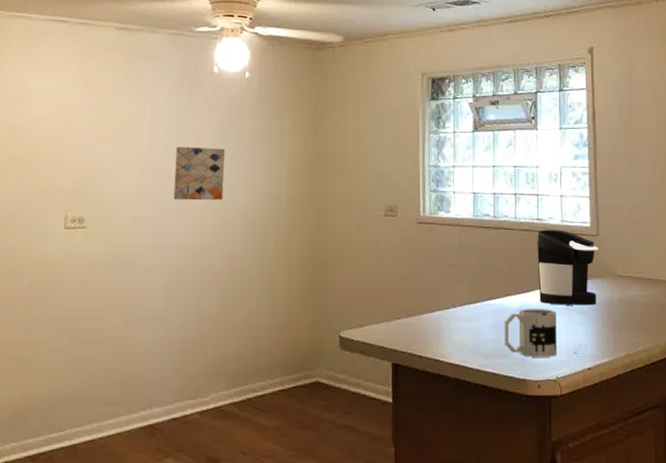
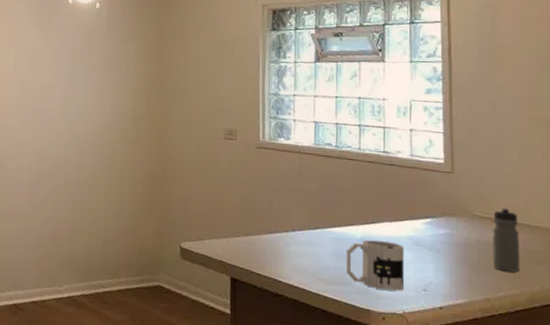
wall art: present [173,146,226,201] -> none [34,67,79,116]
coffee maker: present [537,229,598,305] -> none [383,162,453,244]
water bottle: none [632,266,655,326] -> present [493,208,520,273]

